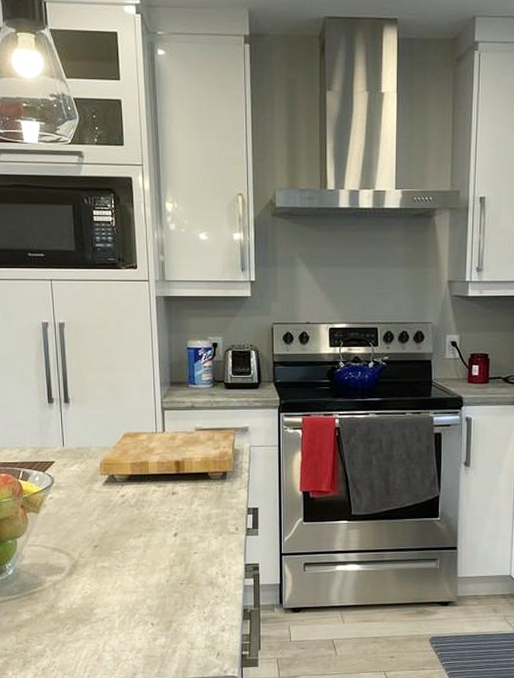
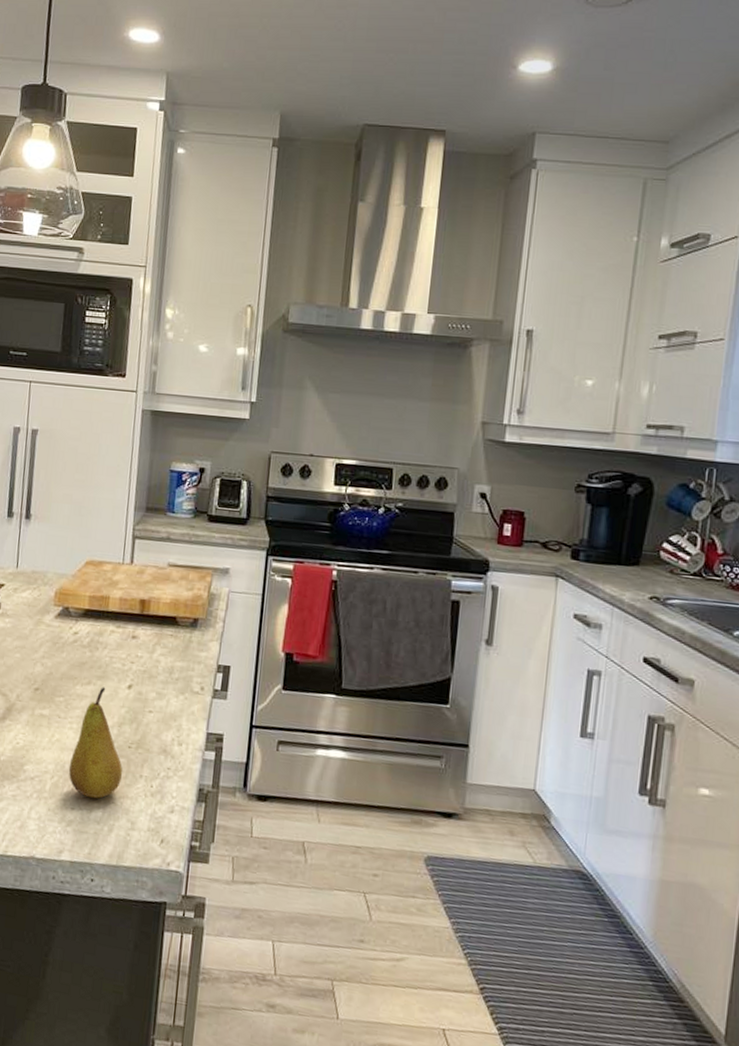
fruit: none [132,537,179,629] -> present [68,687,123,799]

